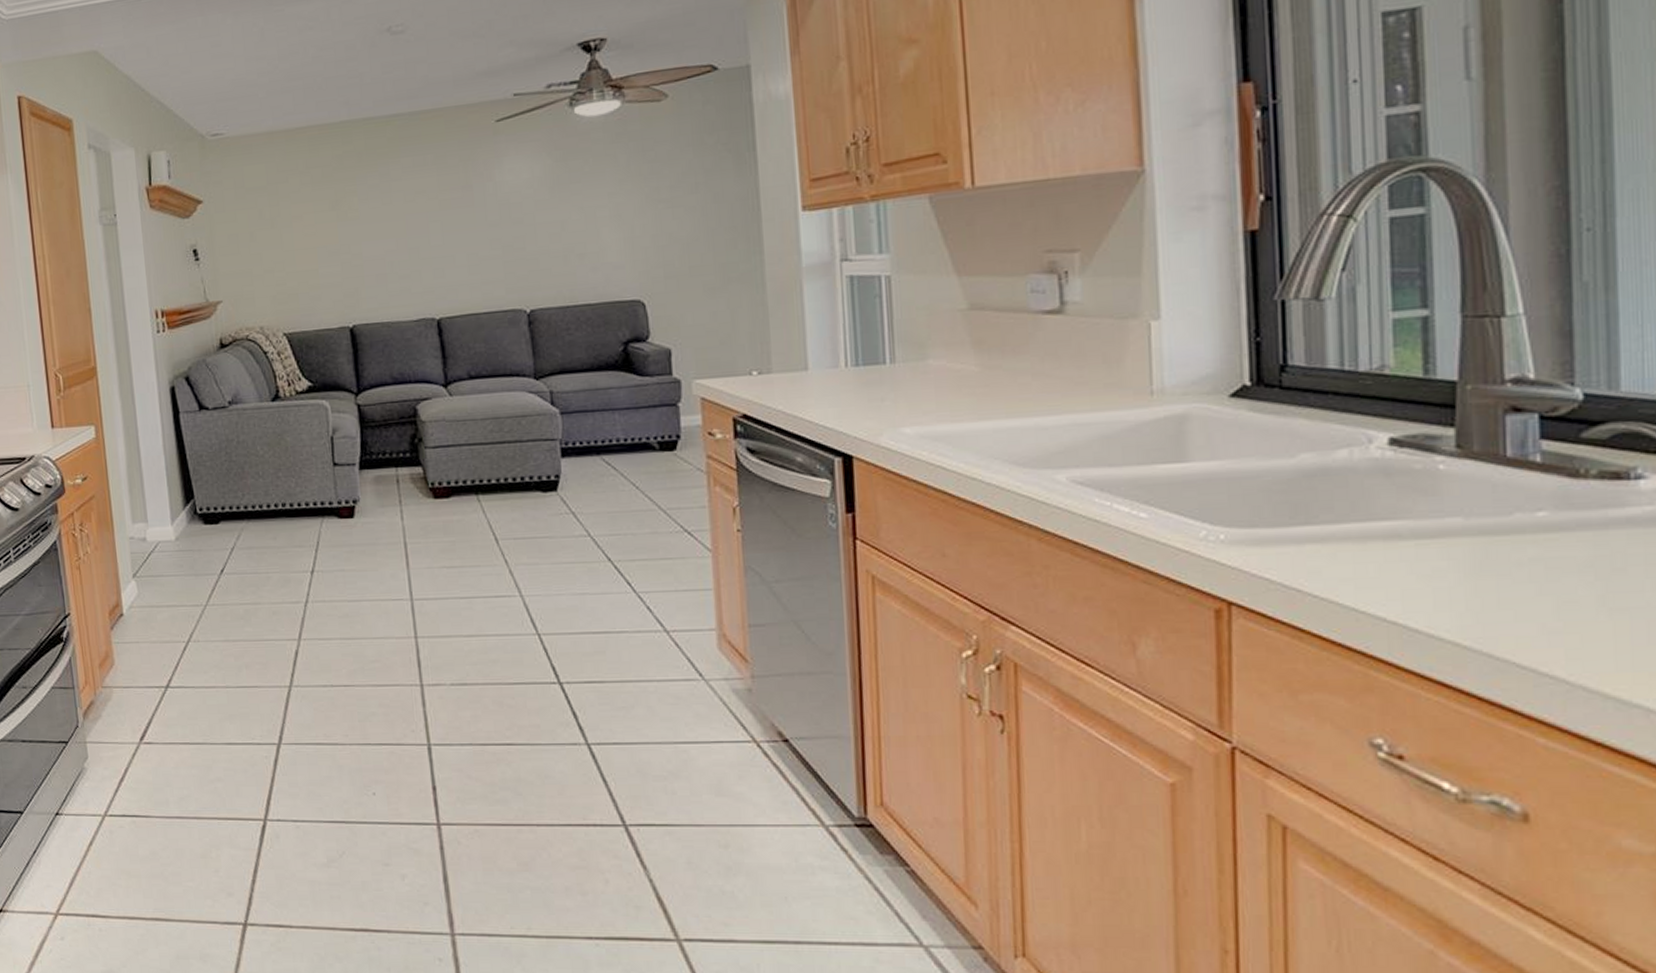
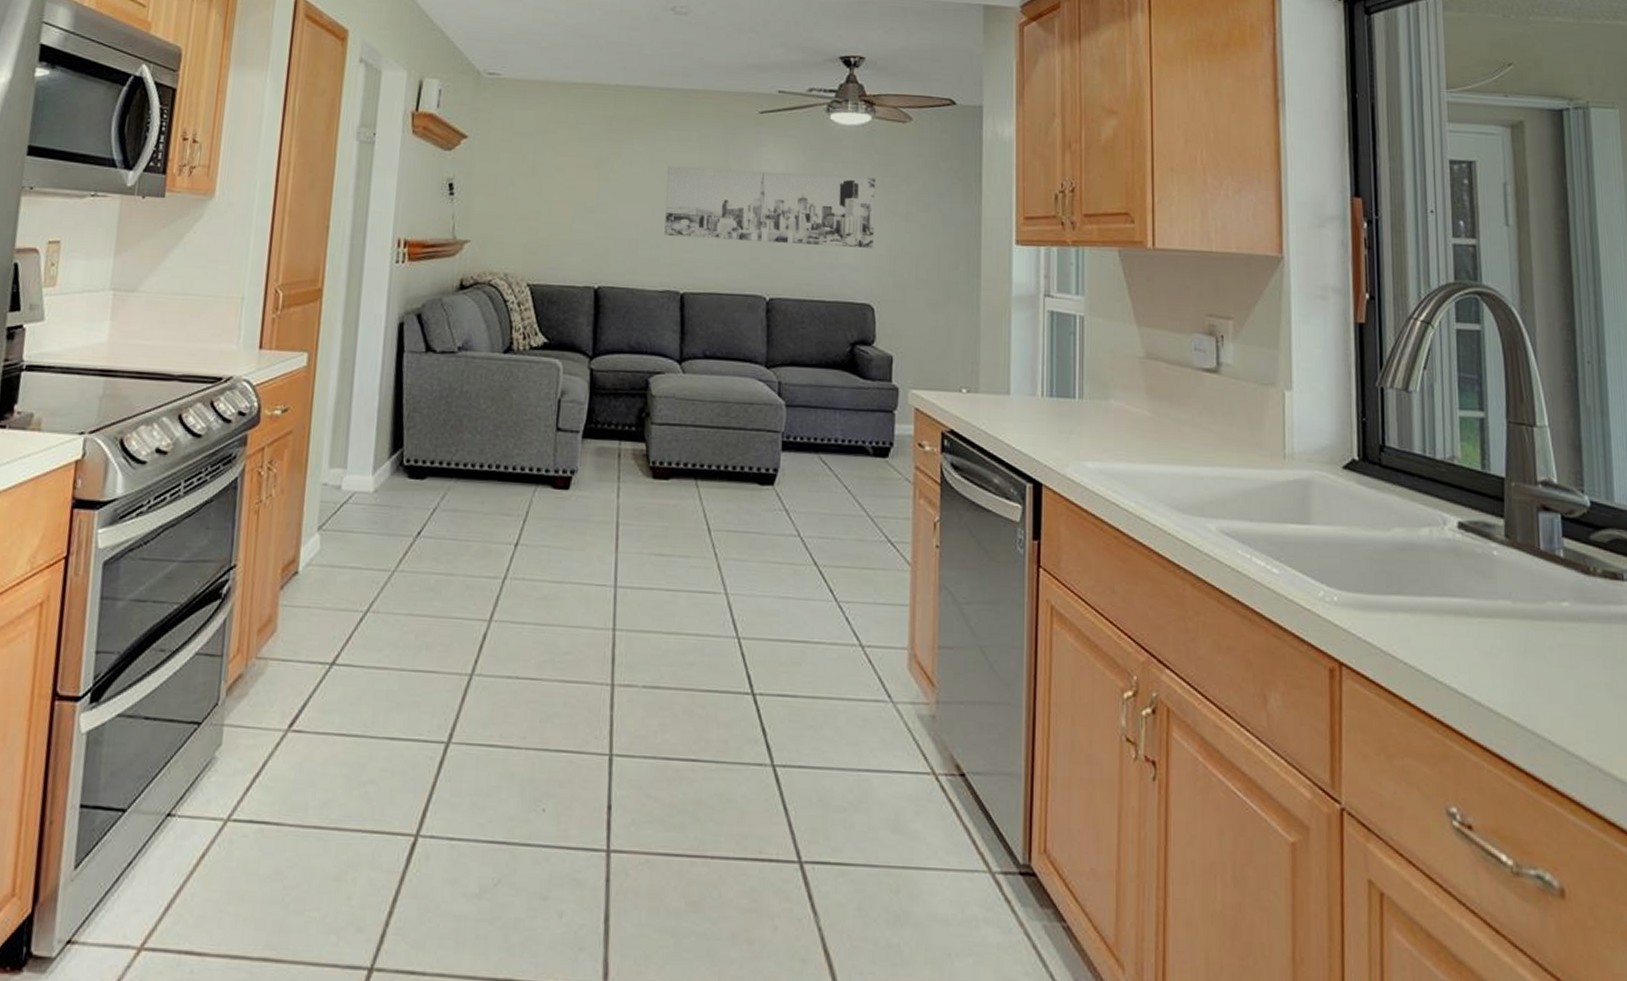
wall art: none [406,167,637,266] -> present [664,166,876,248]

